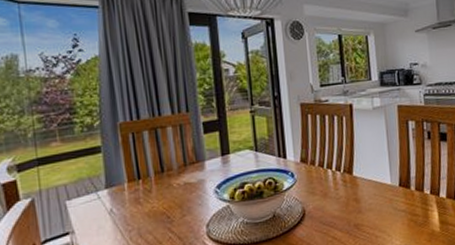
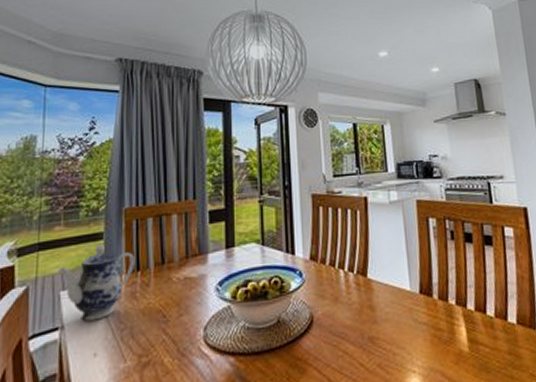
teapot: none [60,157,136,226] -> present [57,244,136,321]

